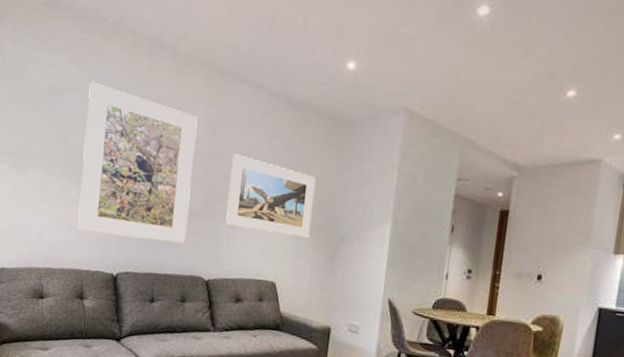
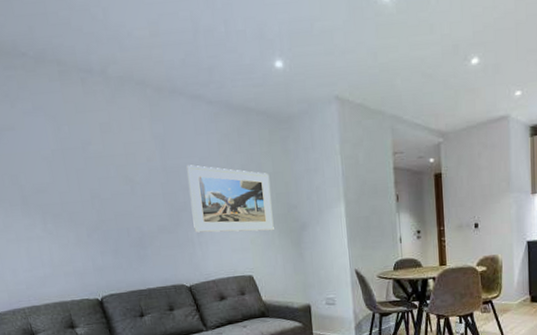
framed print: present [77,82,198,244] -> none [27,118,160,265]

